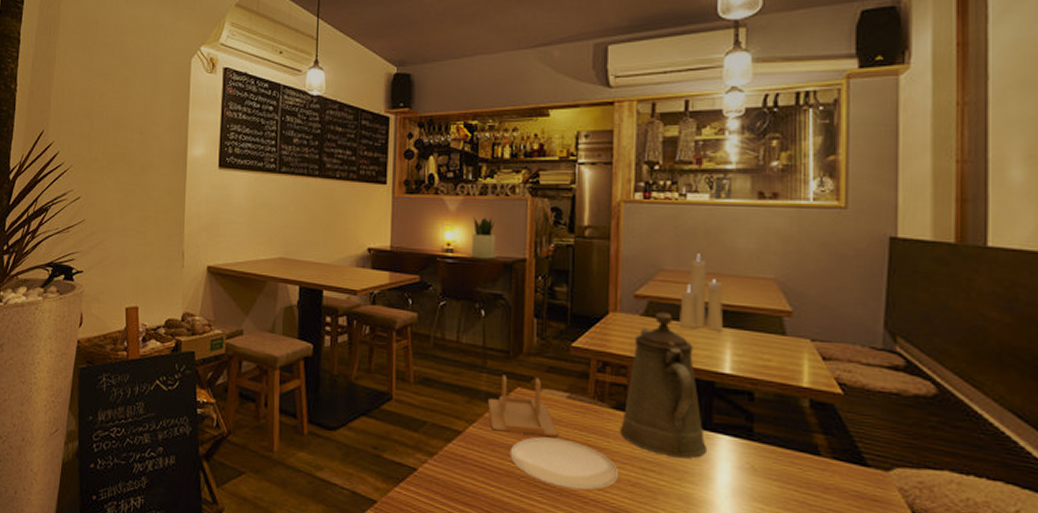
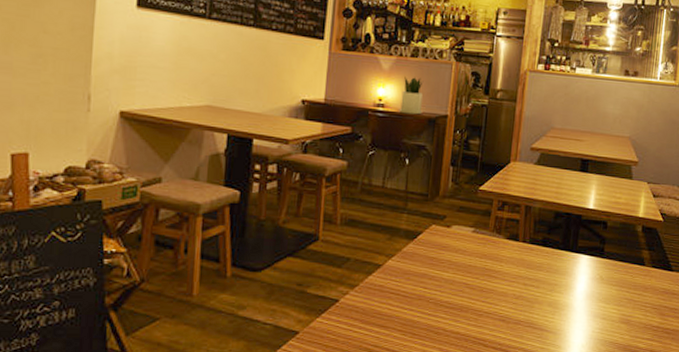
napkin holder: present [488,375,559,437] -> none [406,215,464,264]
plate: present [510,437,619,492] -> none [422,265,508,306]
coffee pot: present [620,311,706,458] -> none [511,161,572,273]
candle: present [678,253,724,331] -> none [560,116,595,176]

